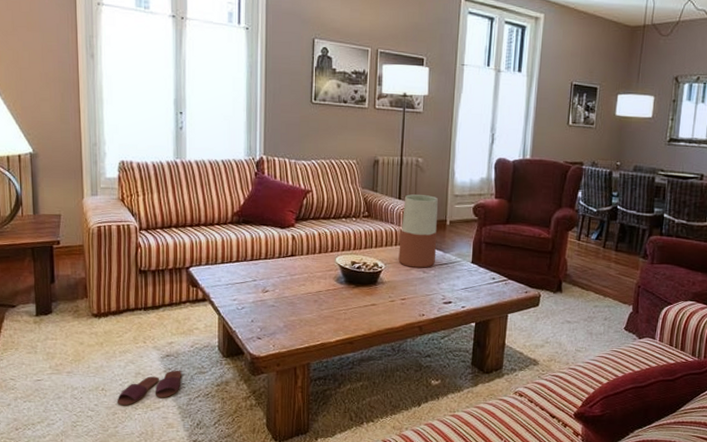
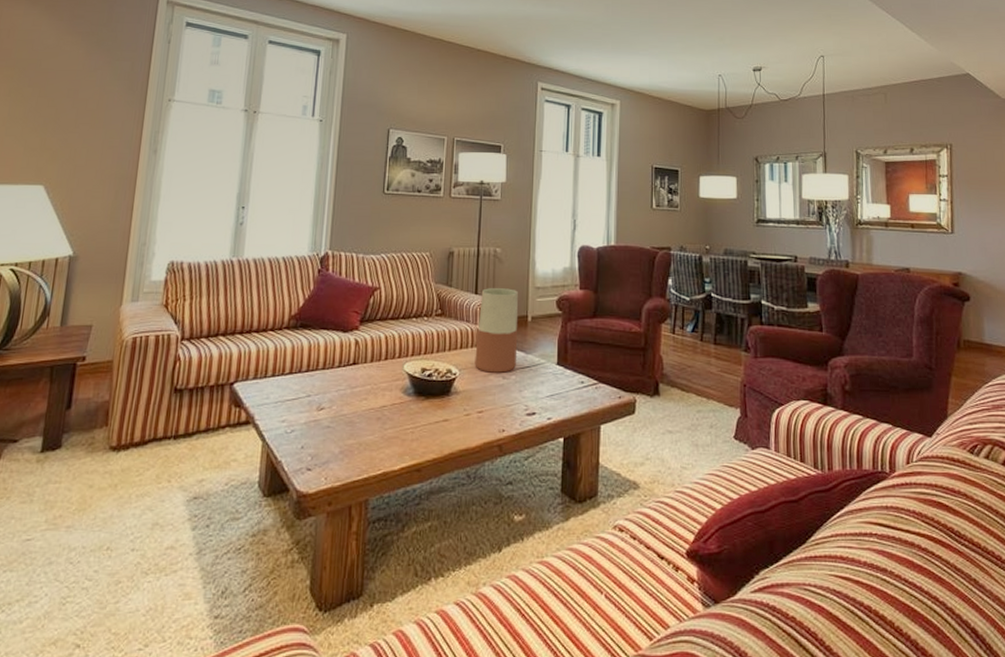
slippers: present [117,370,181,406] -> none [123,517,210,571]

